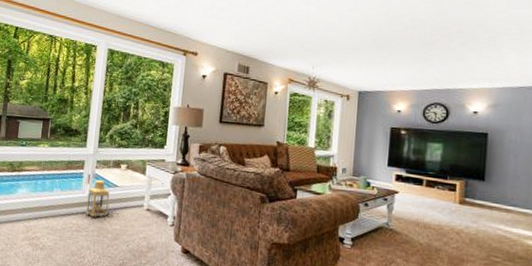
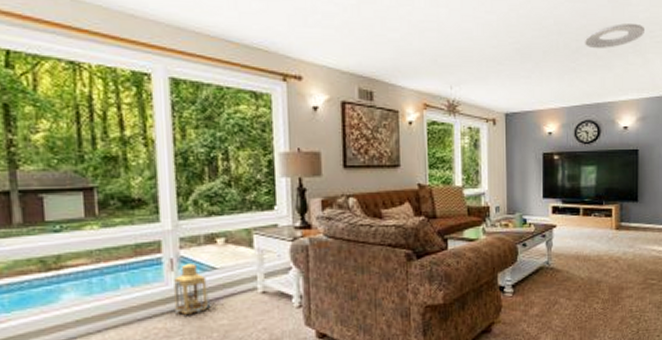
ceiling light: none [438,22,501,43] -> present [584,23,644,48]

